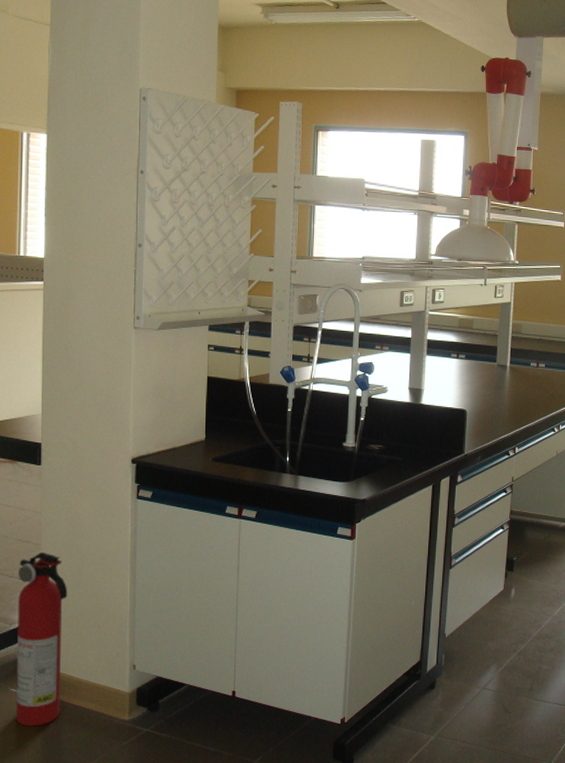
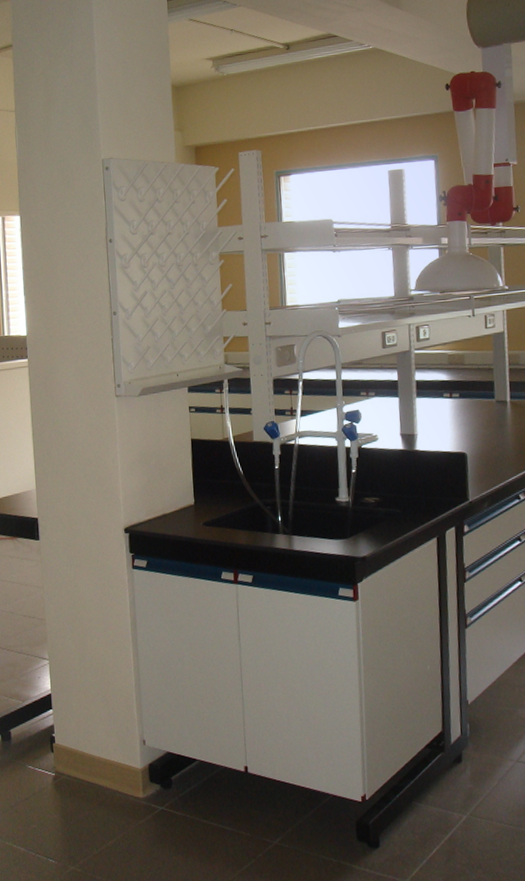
fire extinguisher: present [16,551,68,727] -> none [26,626,76,805]

